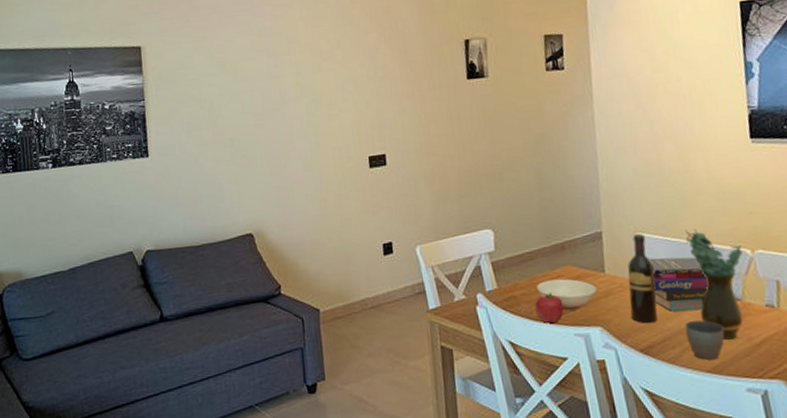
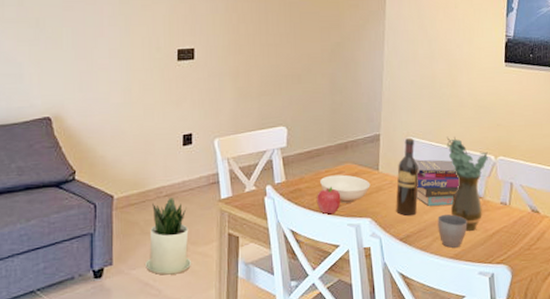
planter: none [357,308,406,391] -> present [145,196,192,275]

